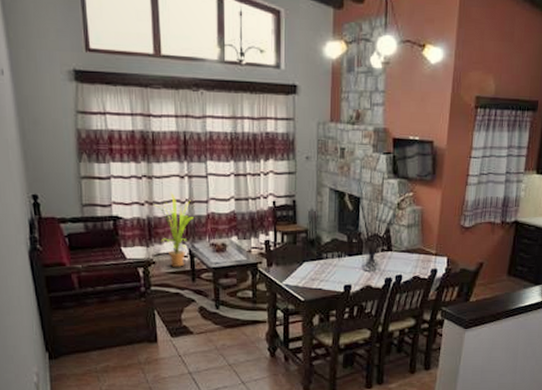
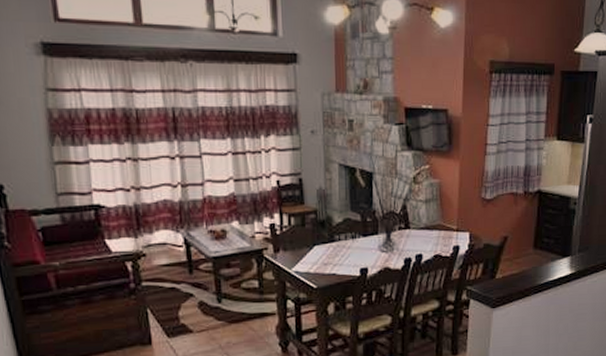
house plant: present [154,192,195,267] -> none [142,175,189,259]

